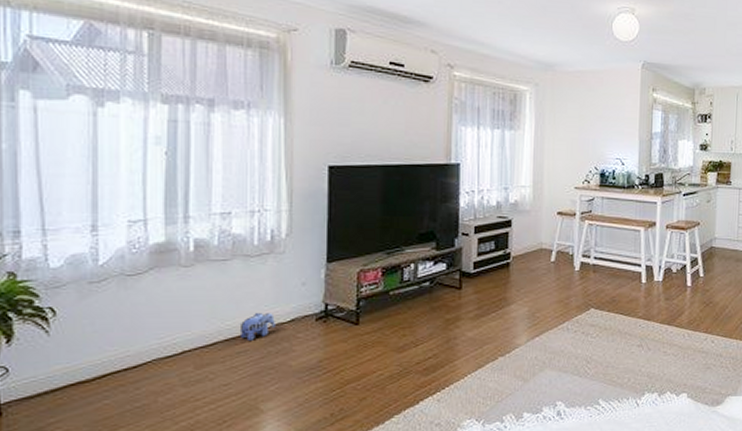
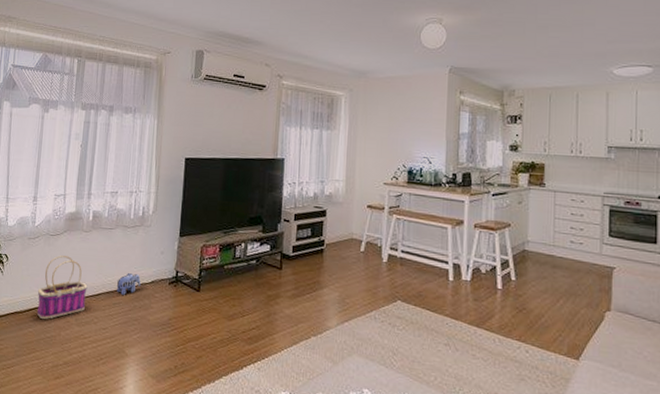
basket: none [112,300,195,385] -> present [37,255,88,319]

